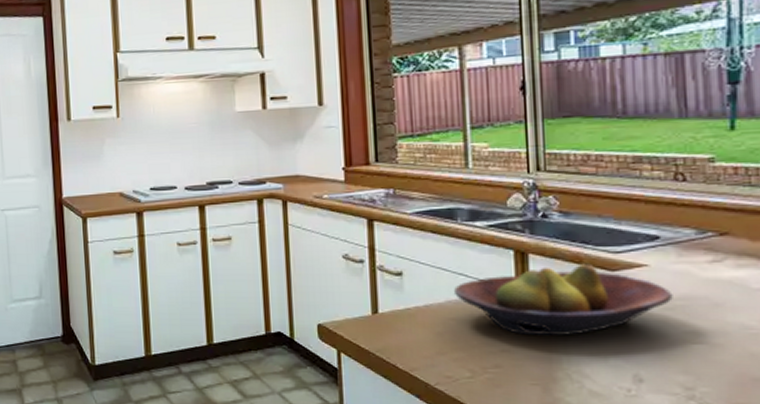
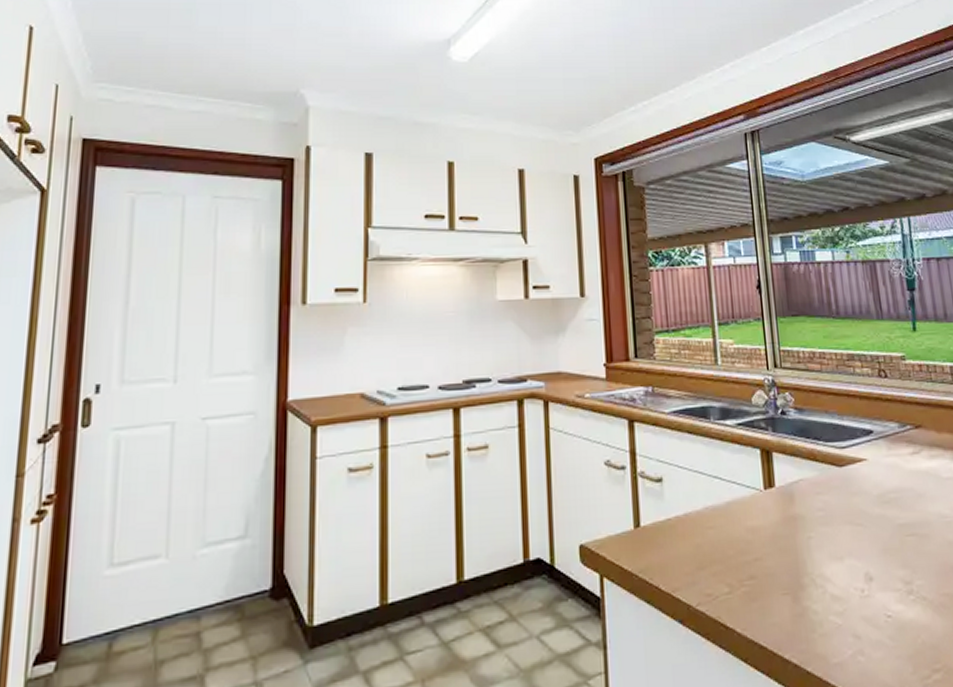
fruit bowl: present [454,263,673,337] -> none [710,460,888,541]

